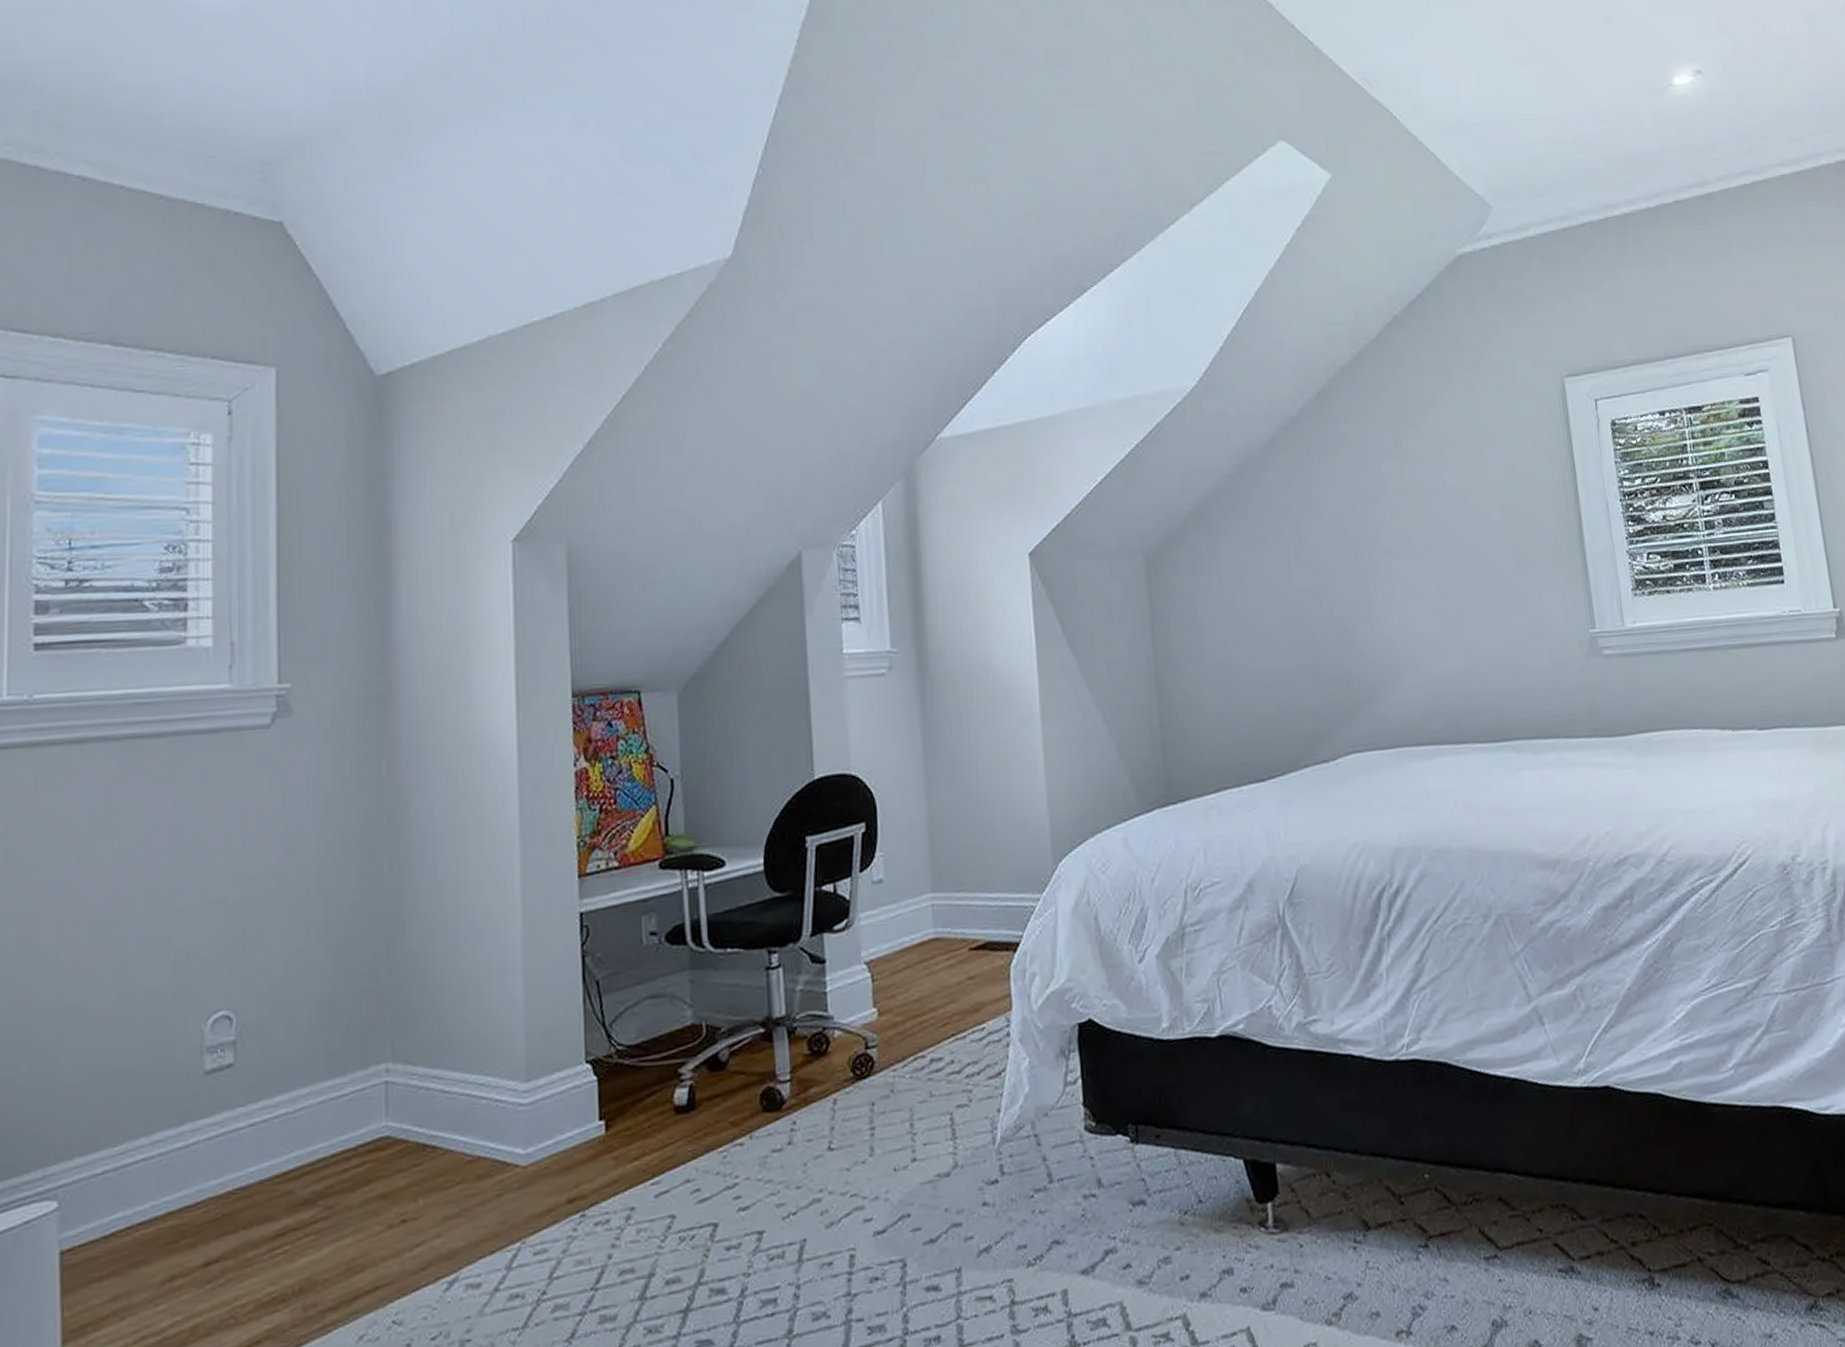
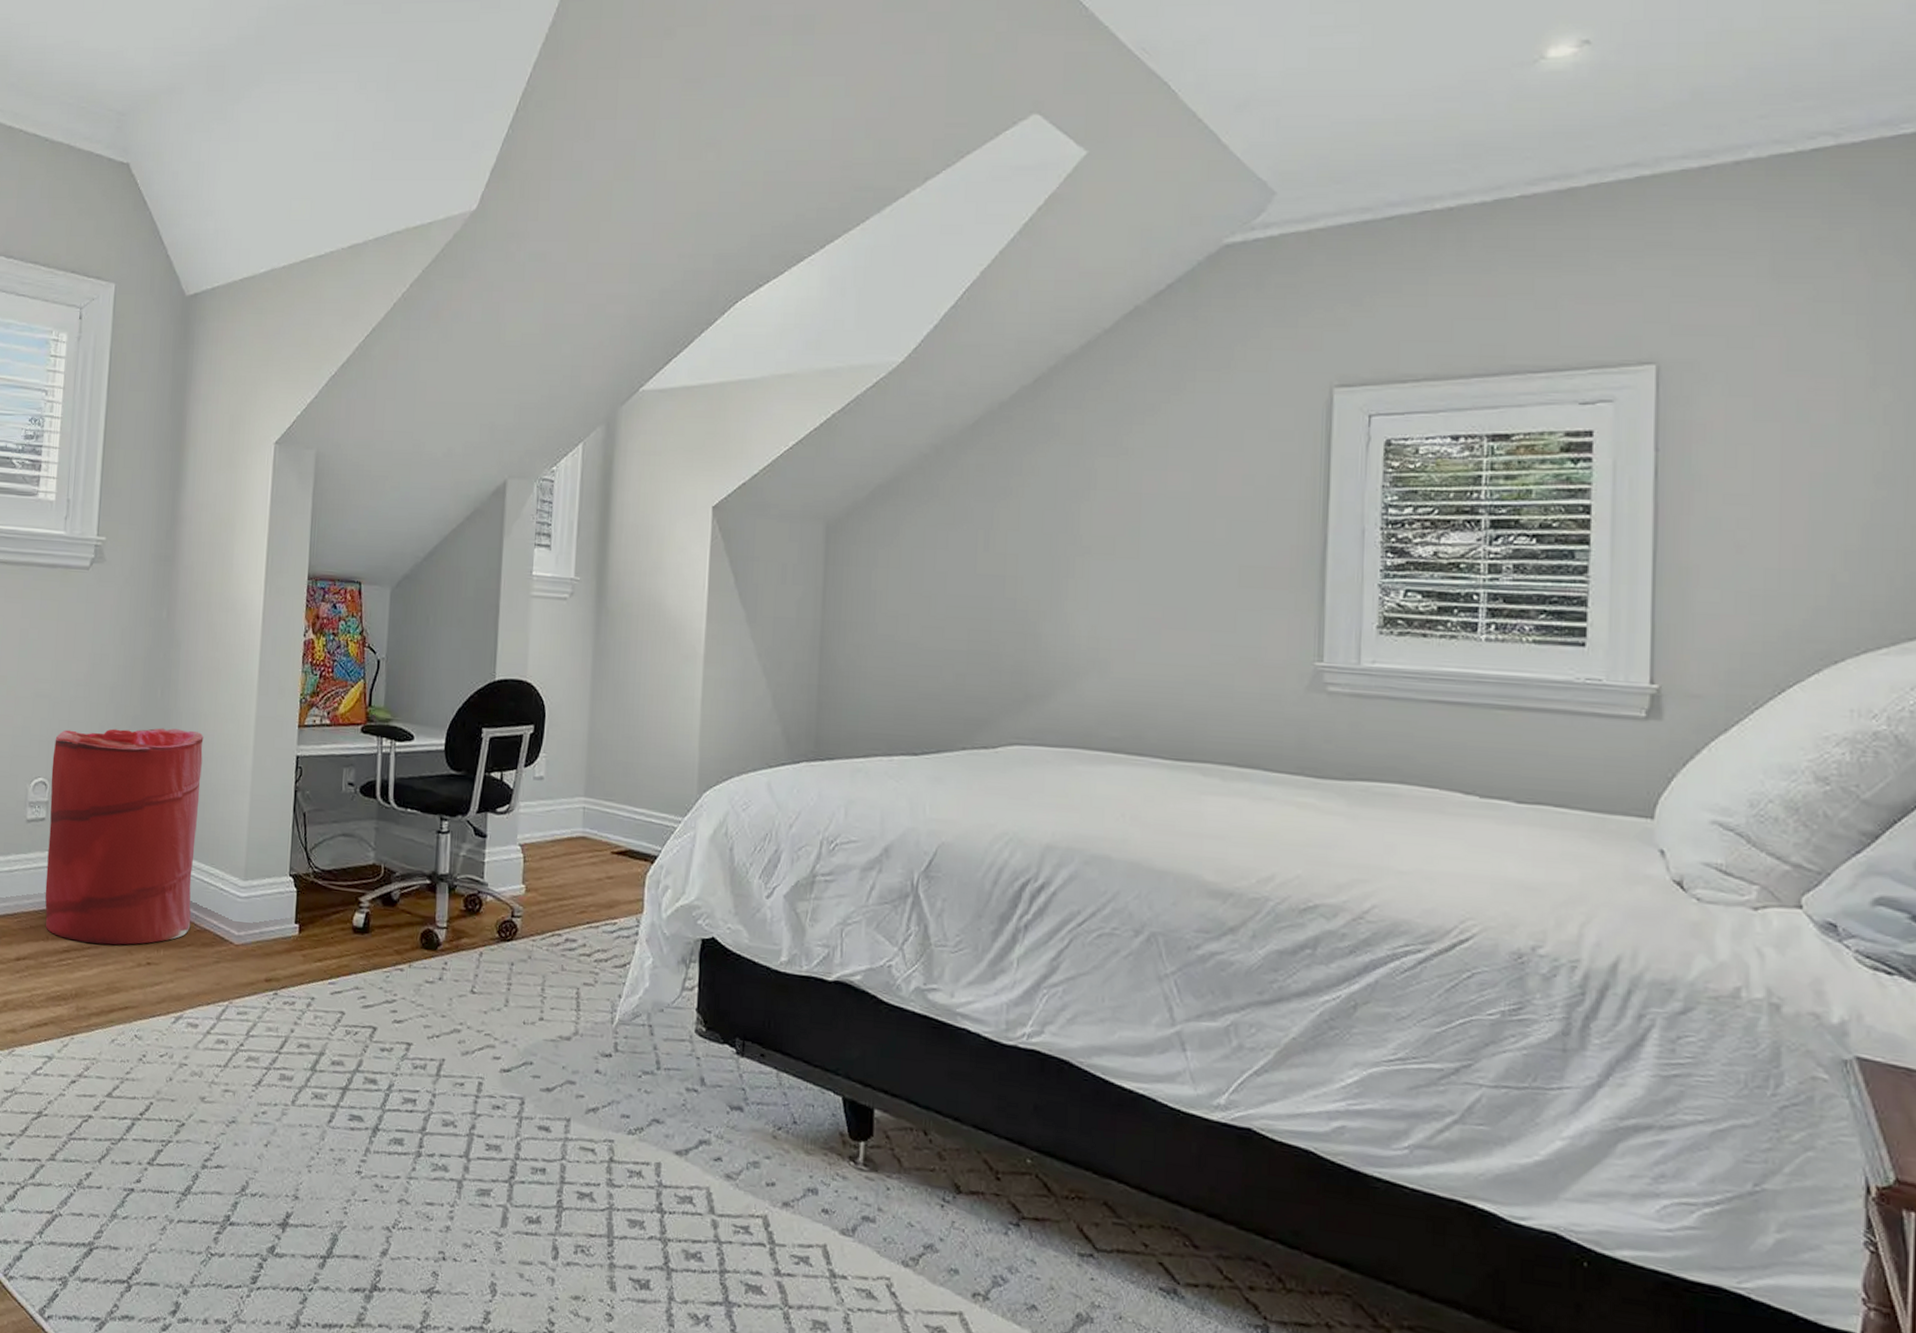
laundry hamper: none [237,907,459,1219] -> present [45,728,204,945]

